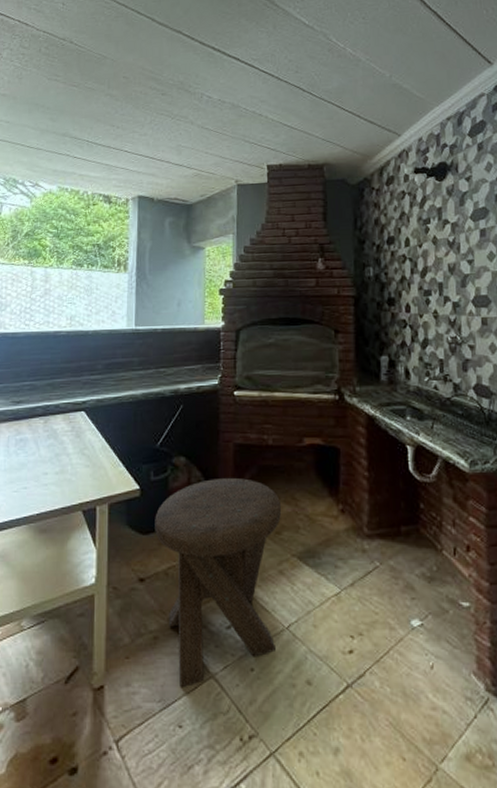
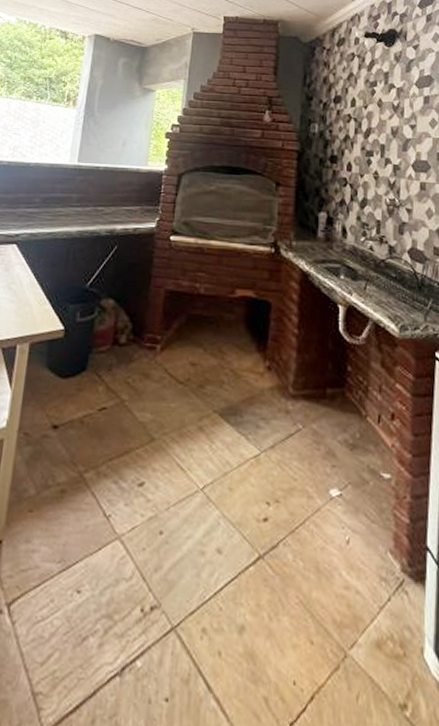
music stool: present [155,477,282,689] -> none [74,324,208,549]

